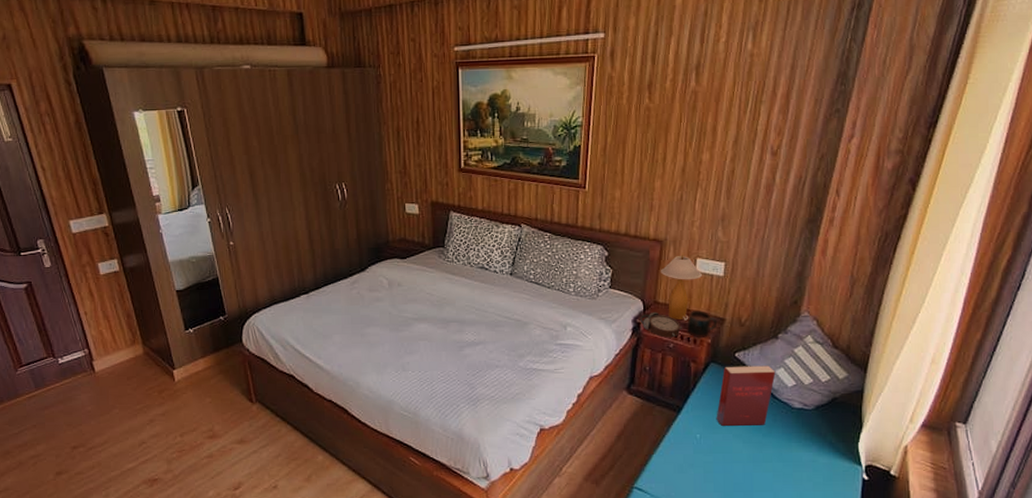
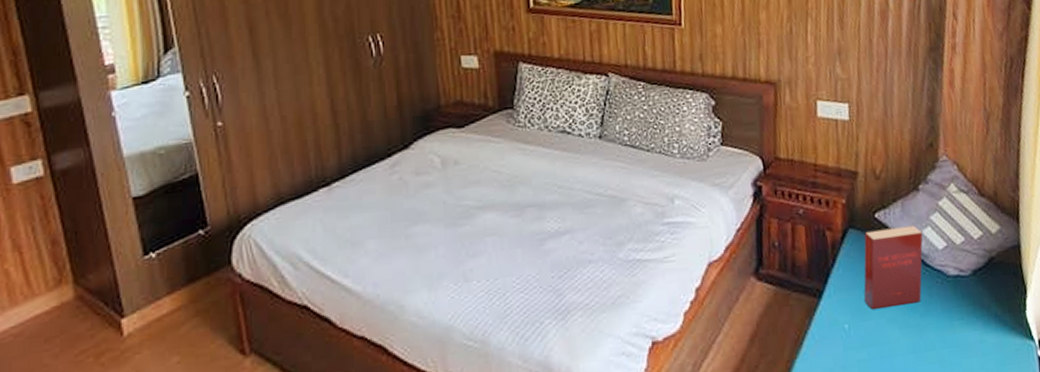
alarm clock: present [640,313,683,338] -> none [760,171,812,203]
table lamp: present [660,252,702,321] -> none [777,95,825,179]
mug: present [687,310,718,337] -> none [815,164,850,198]

